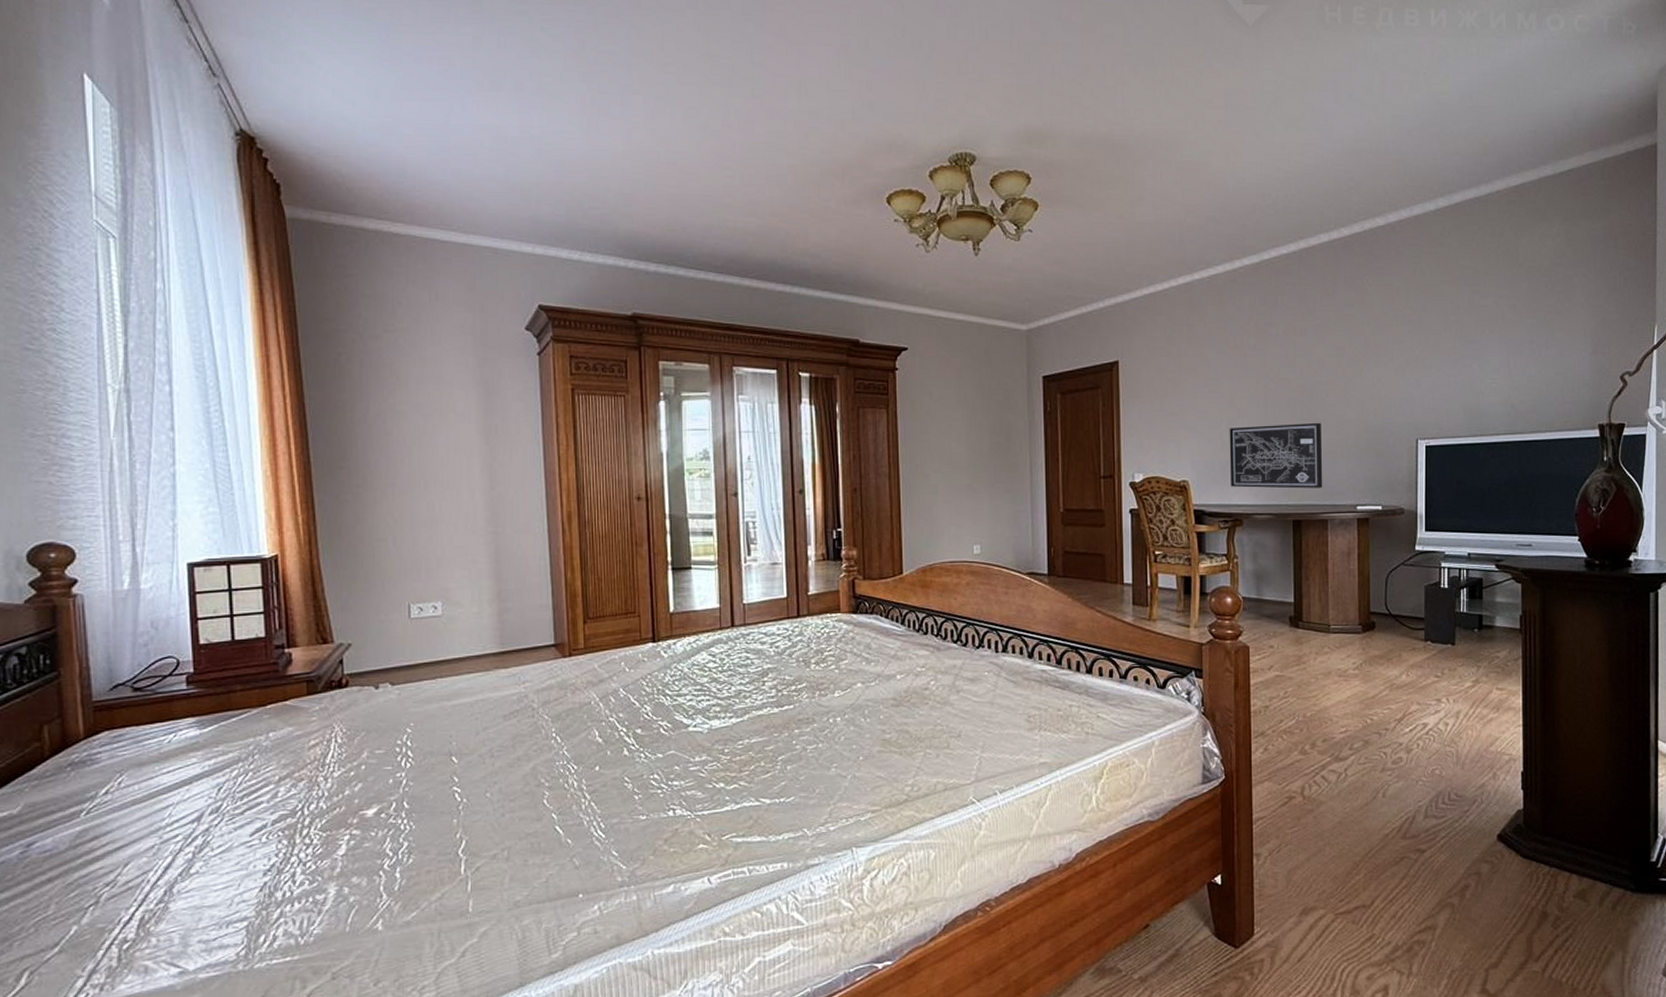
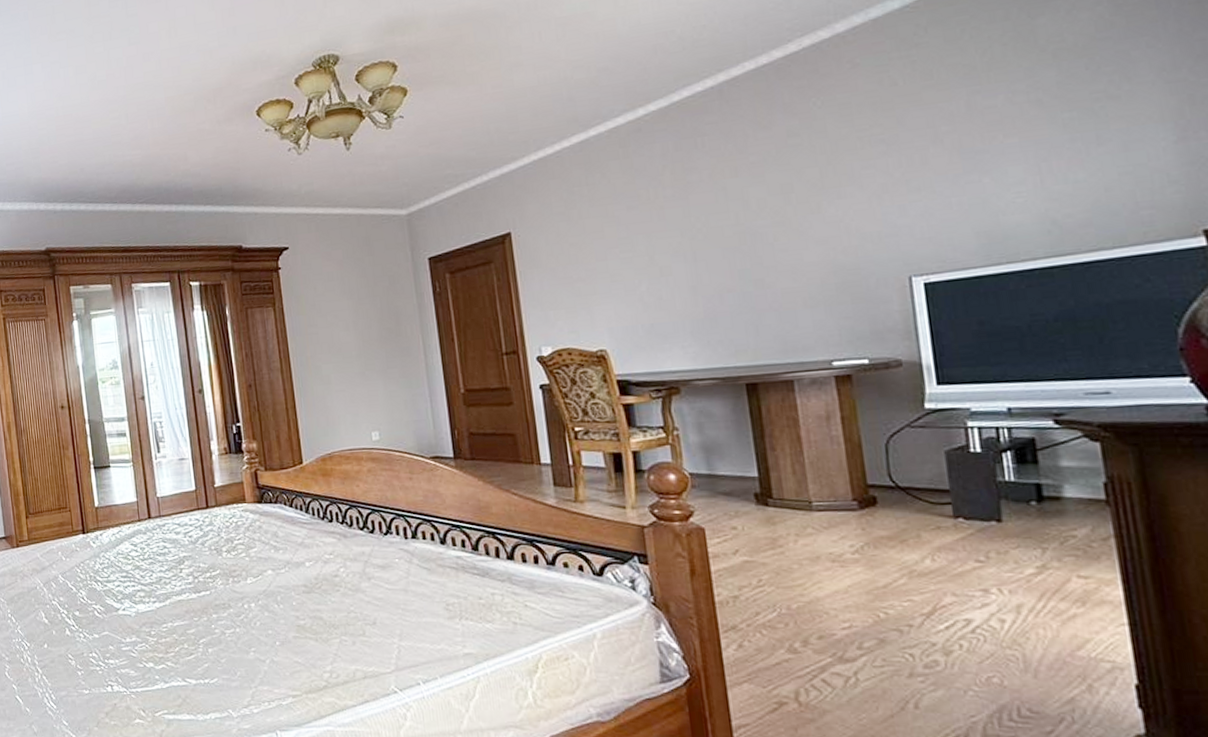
wall art: present [1229,422,1323,489] -> none [650,270,782,352]

